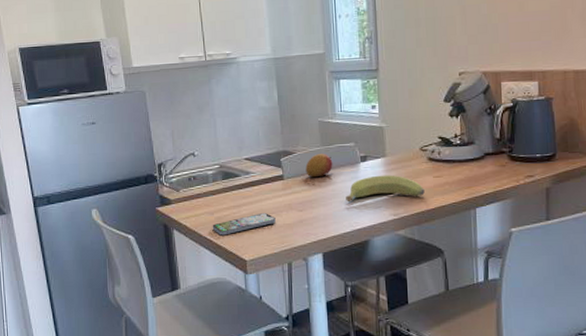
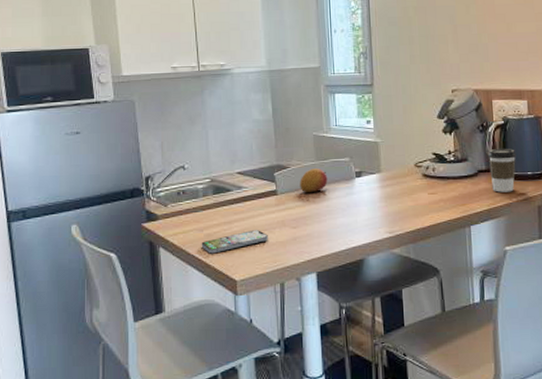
banana: present [346,175,425,203] -> none [340,191,420,219]
coffee cup: none [496,131,525,175] -> present [488,149,517,193]

